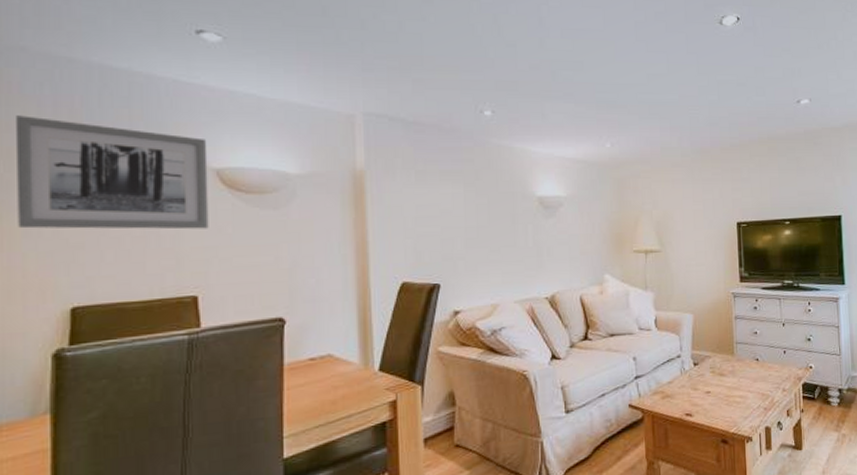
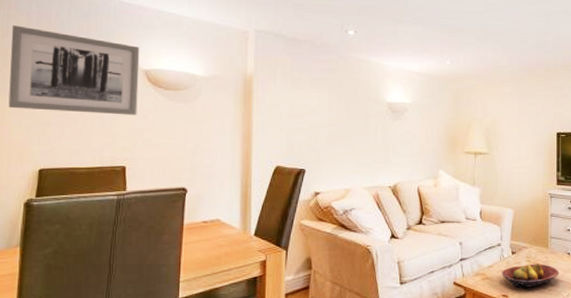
fruit bowl: none [683,374,749,404] -> present [501,263,560,288]

